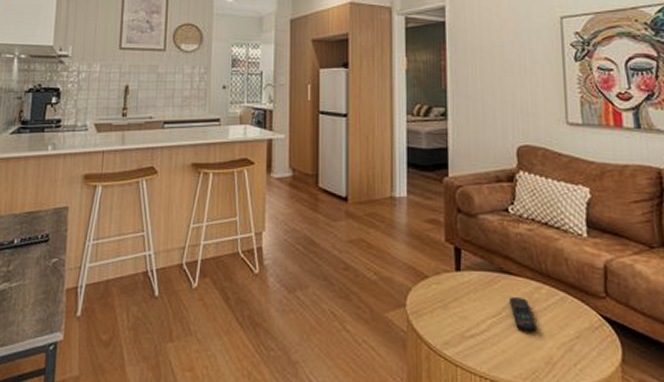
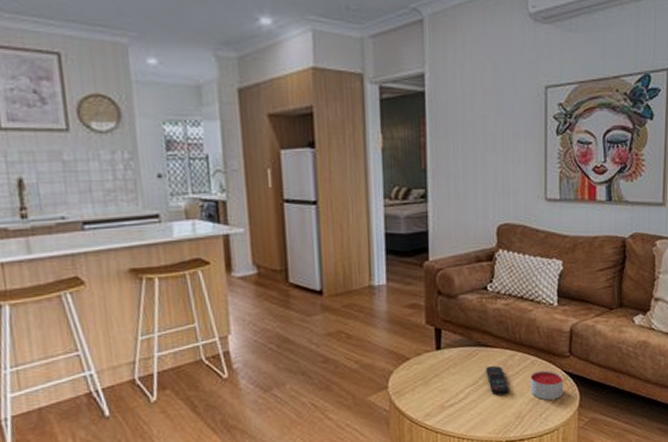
candle: none [560,310,601,348] -> present [530,370,564,400]

